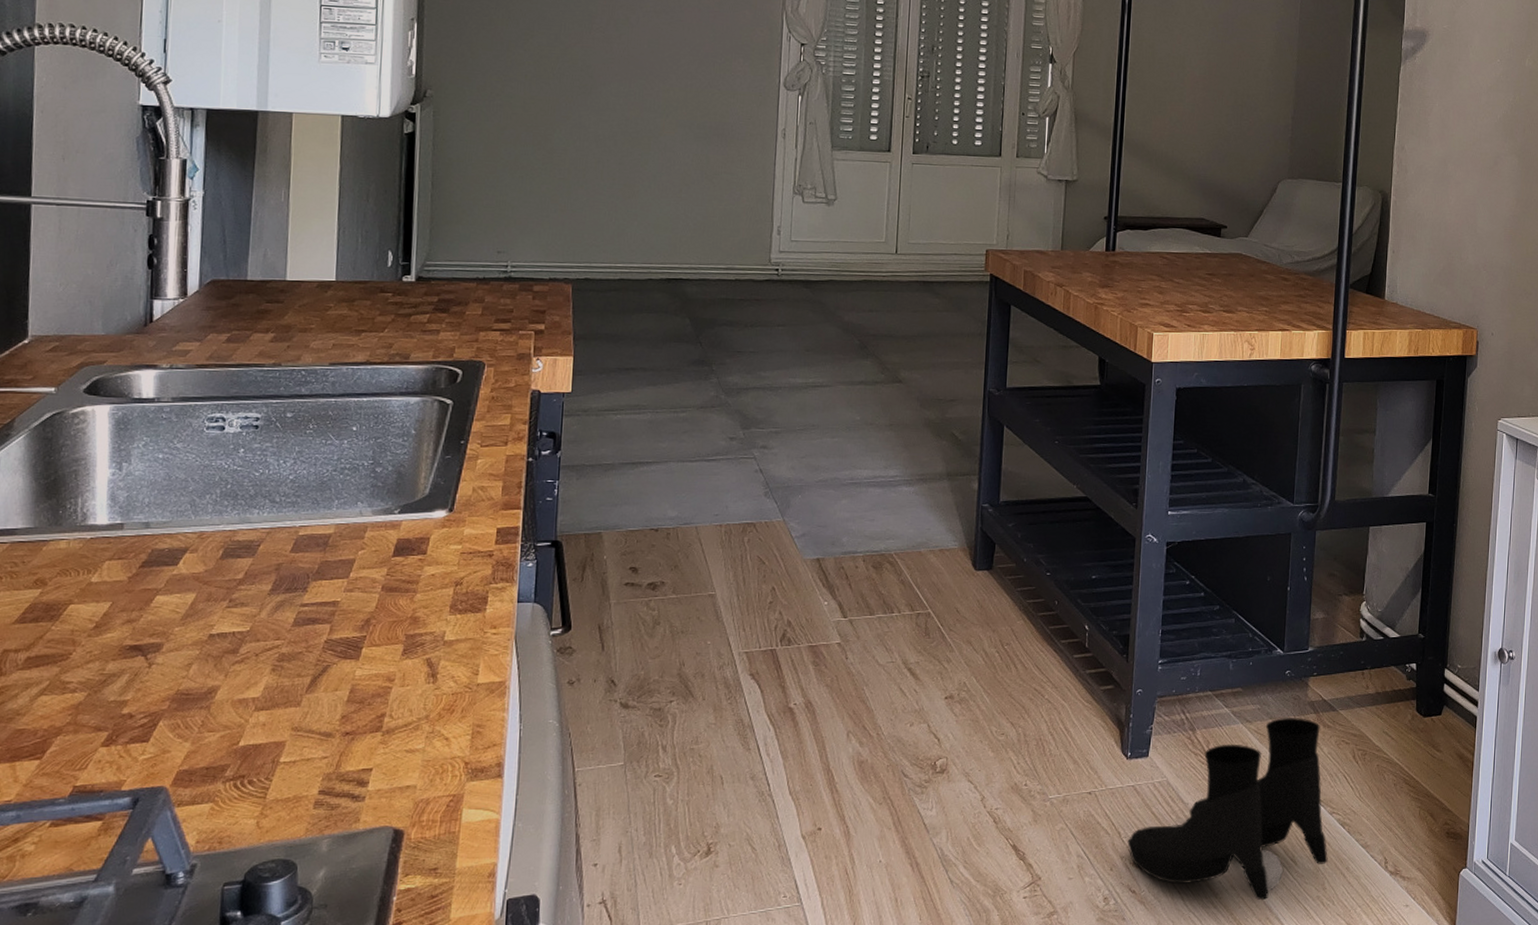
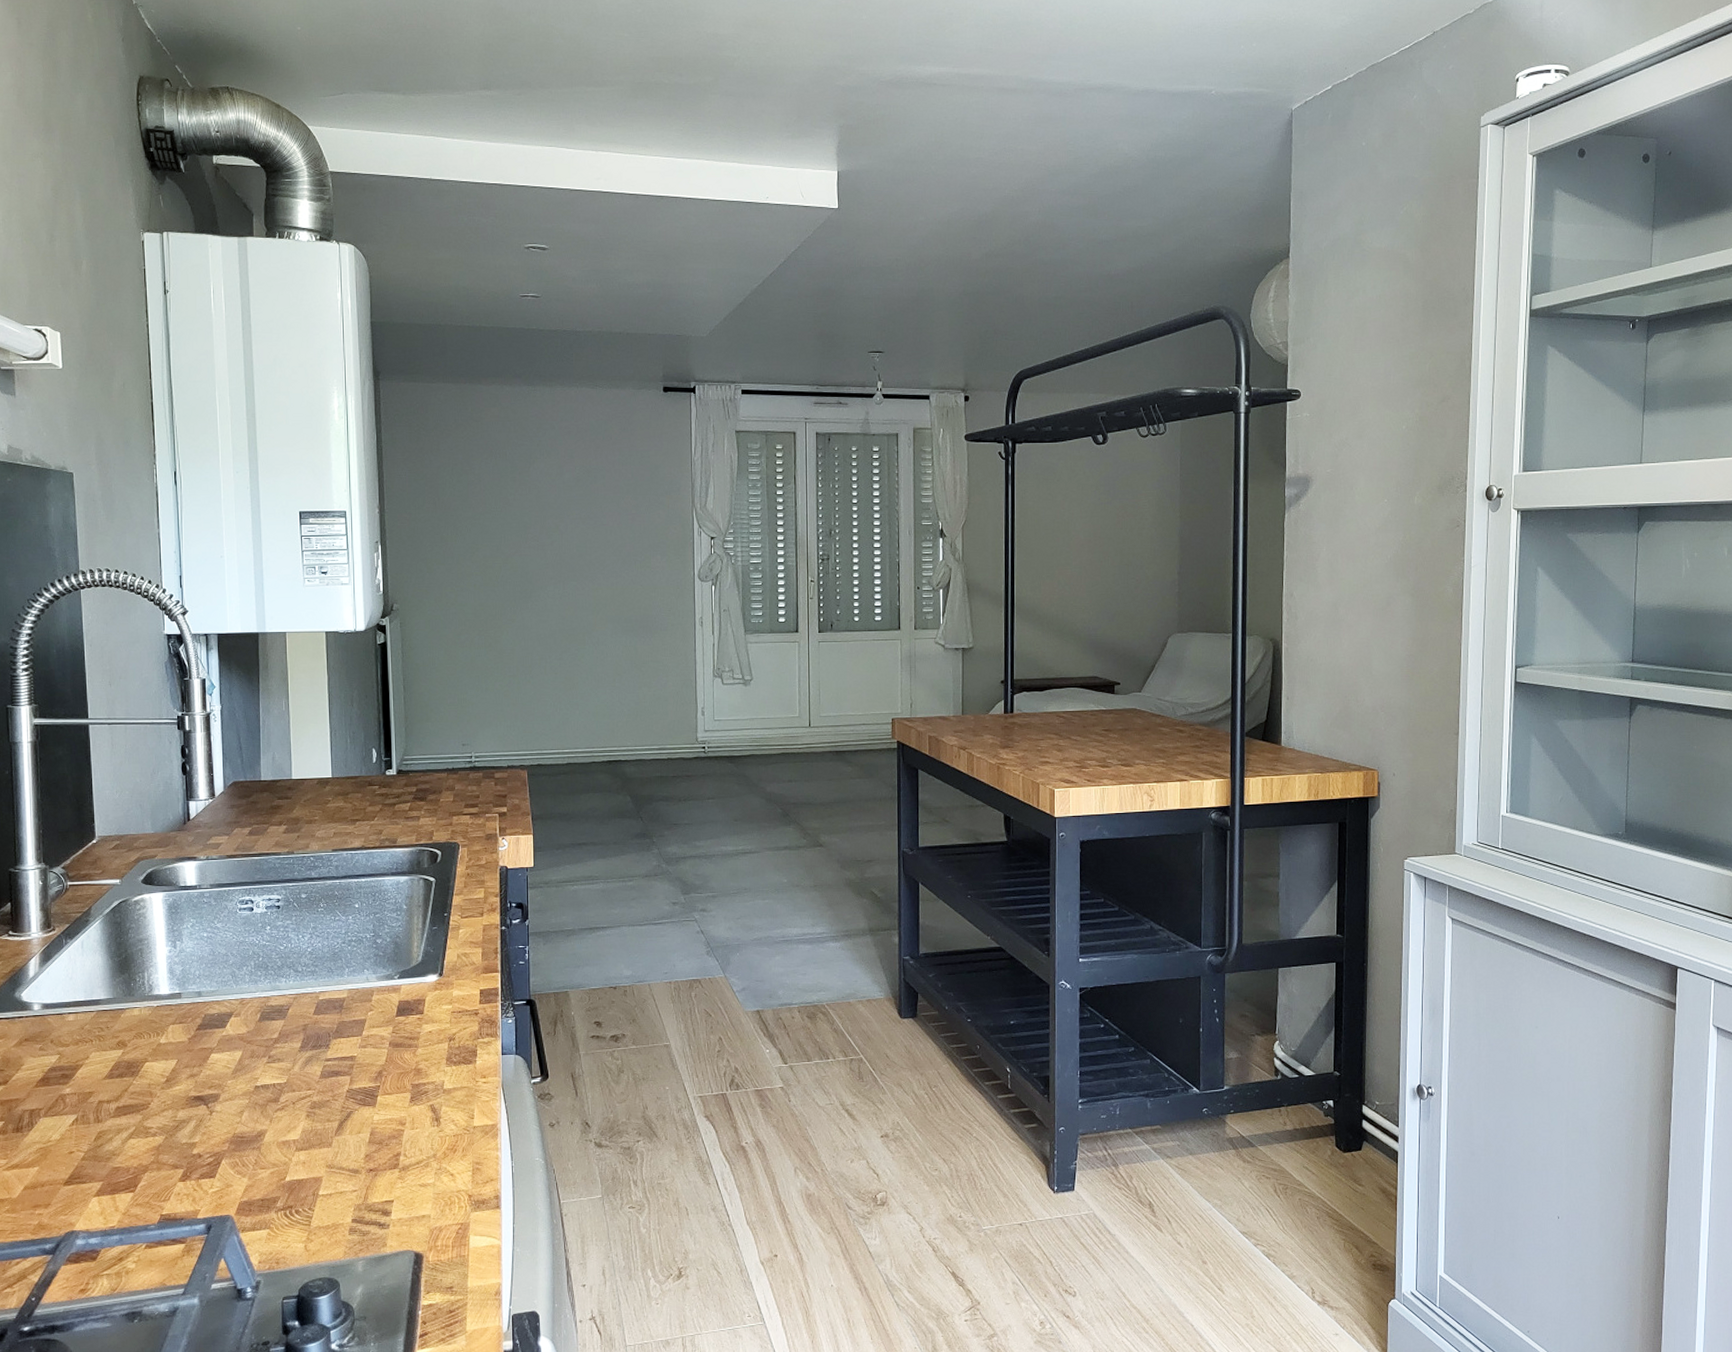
boots: present [1127,717,1328,901] -> none [1059,1152,1255,1327]

